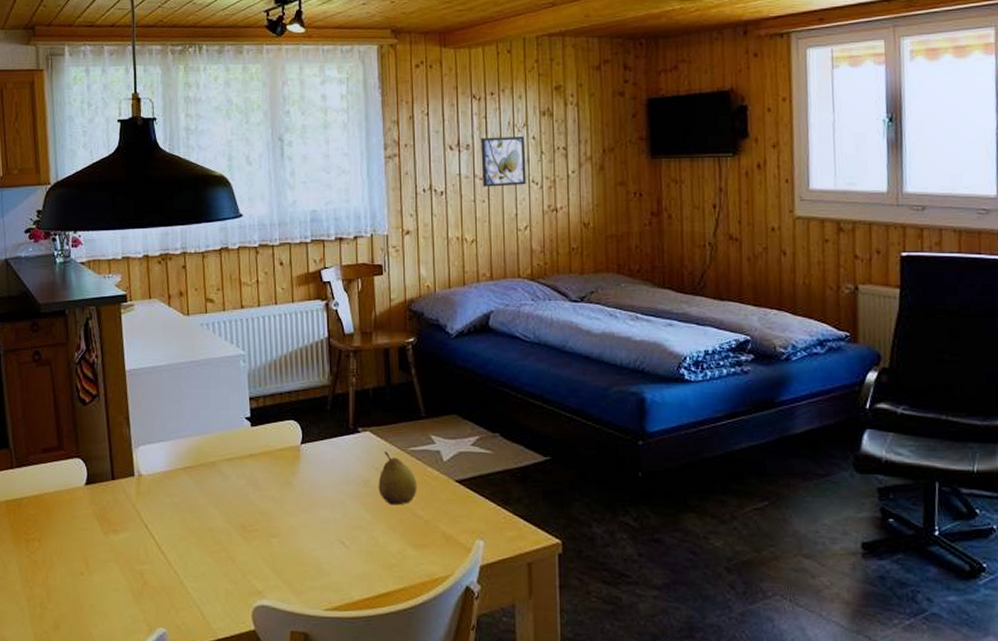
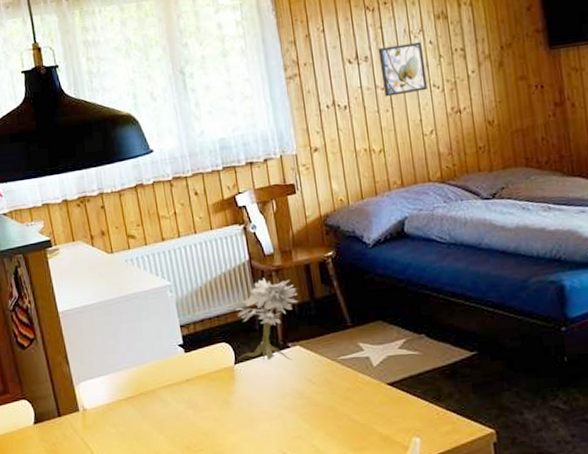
bonsai tree: none [305,357,373,446] -> present [235,277,298,361]
fruit: present [378,451,417,505] -> none [312,362,351,413]

